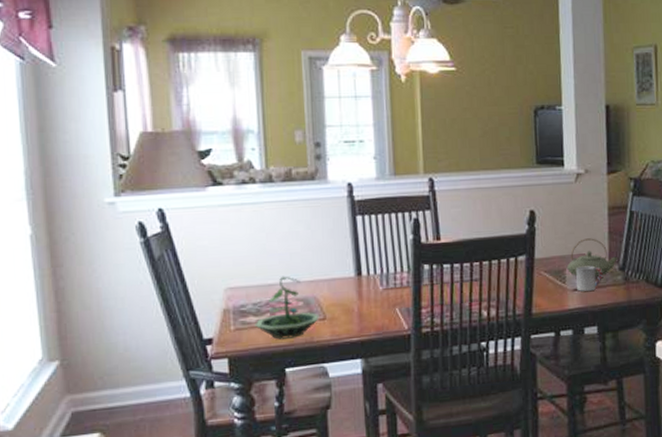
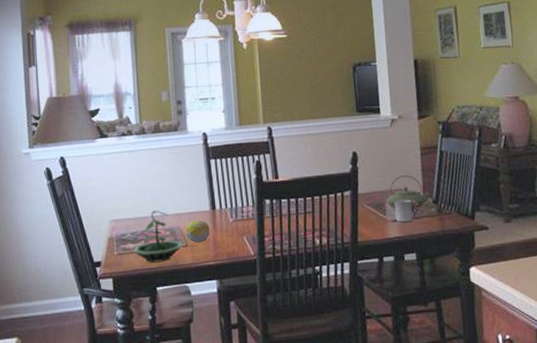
fruit: none [323,288,355,316] -> present [185,219,210,243]

